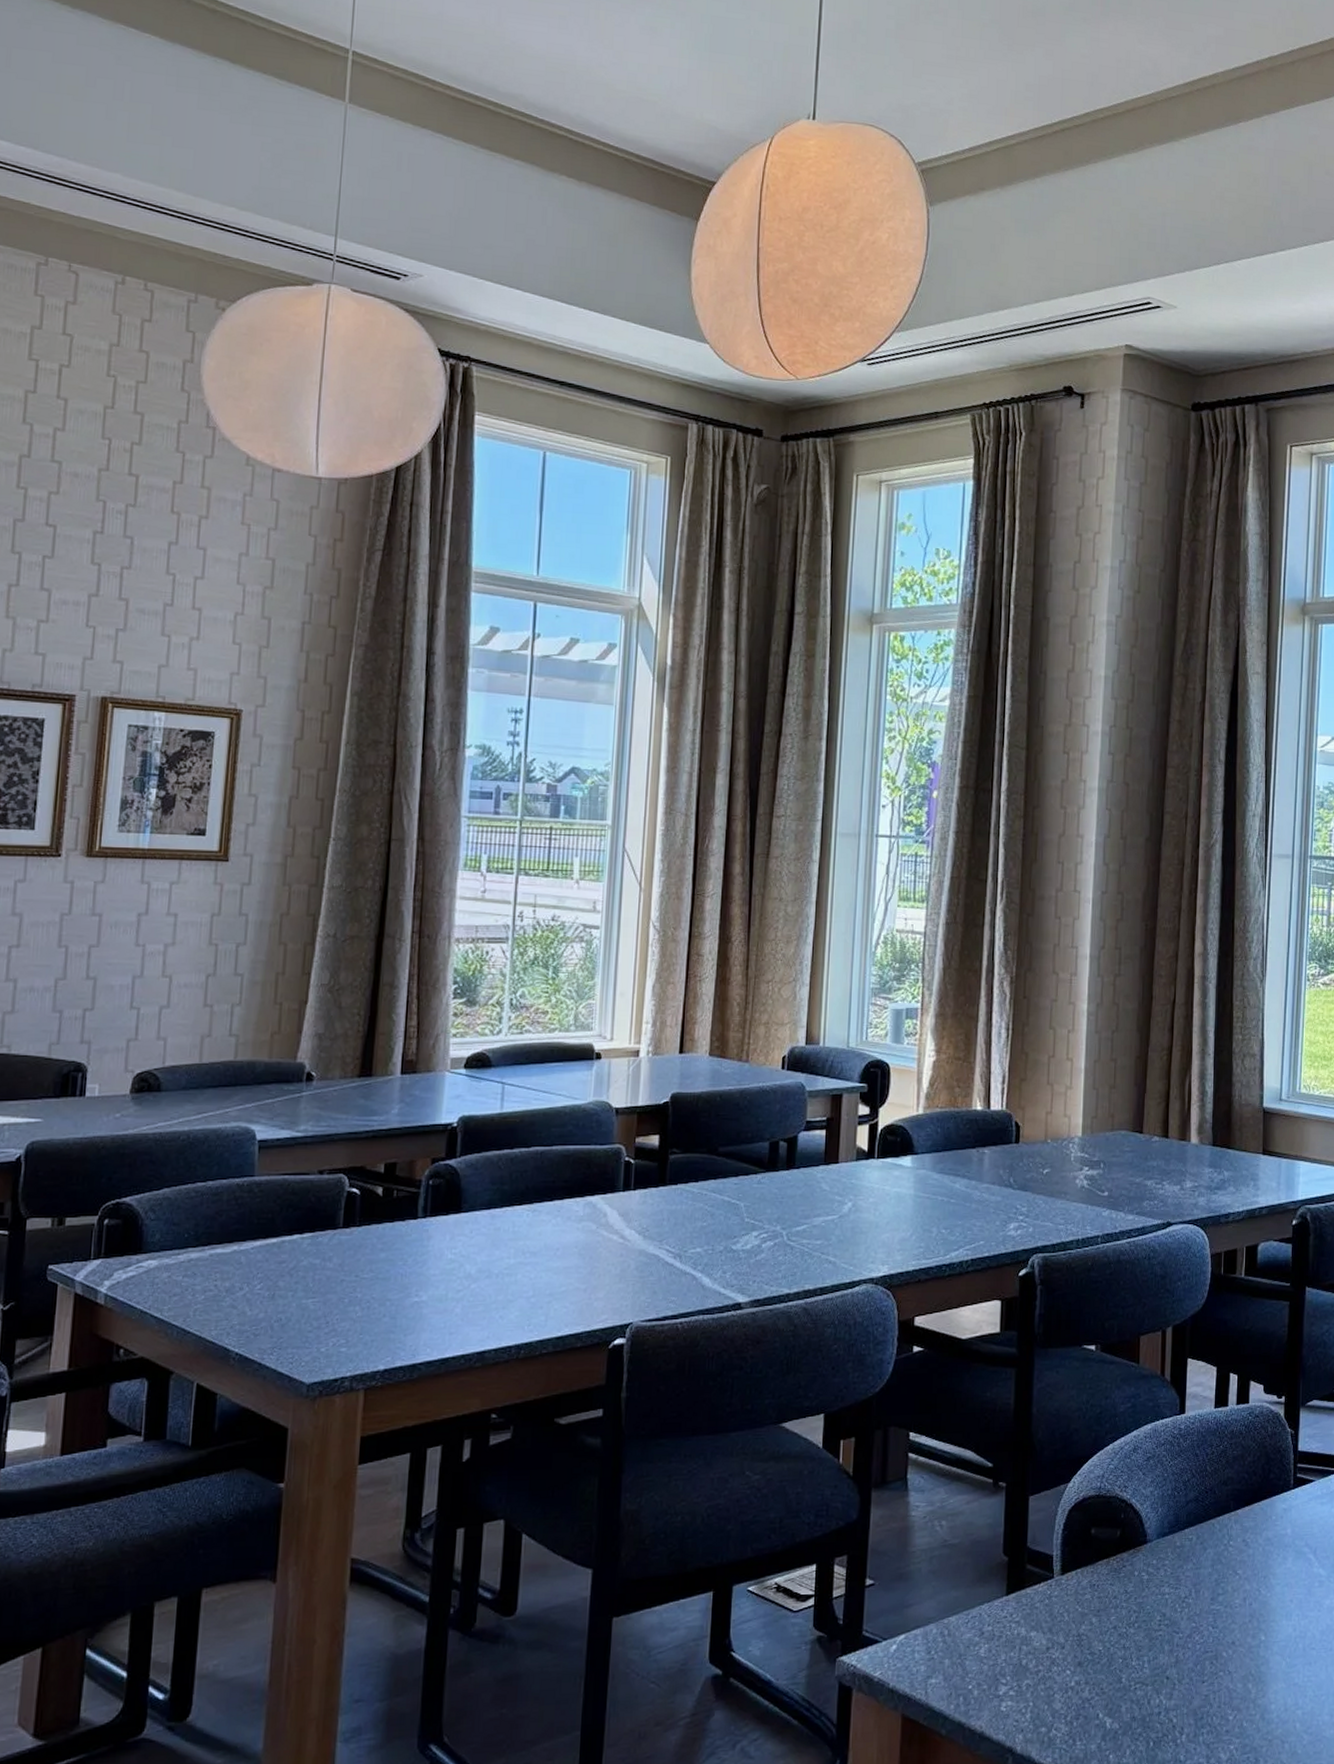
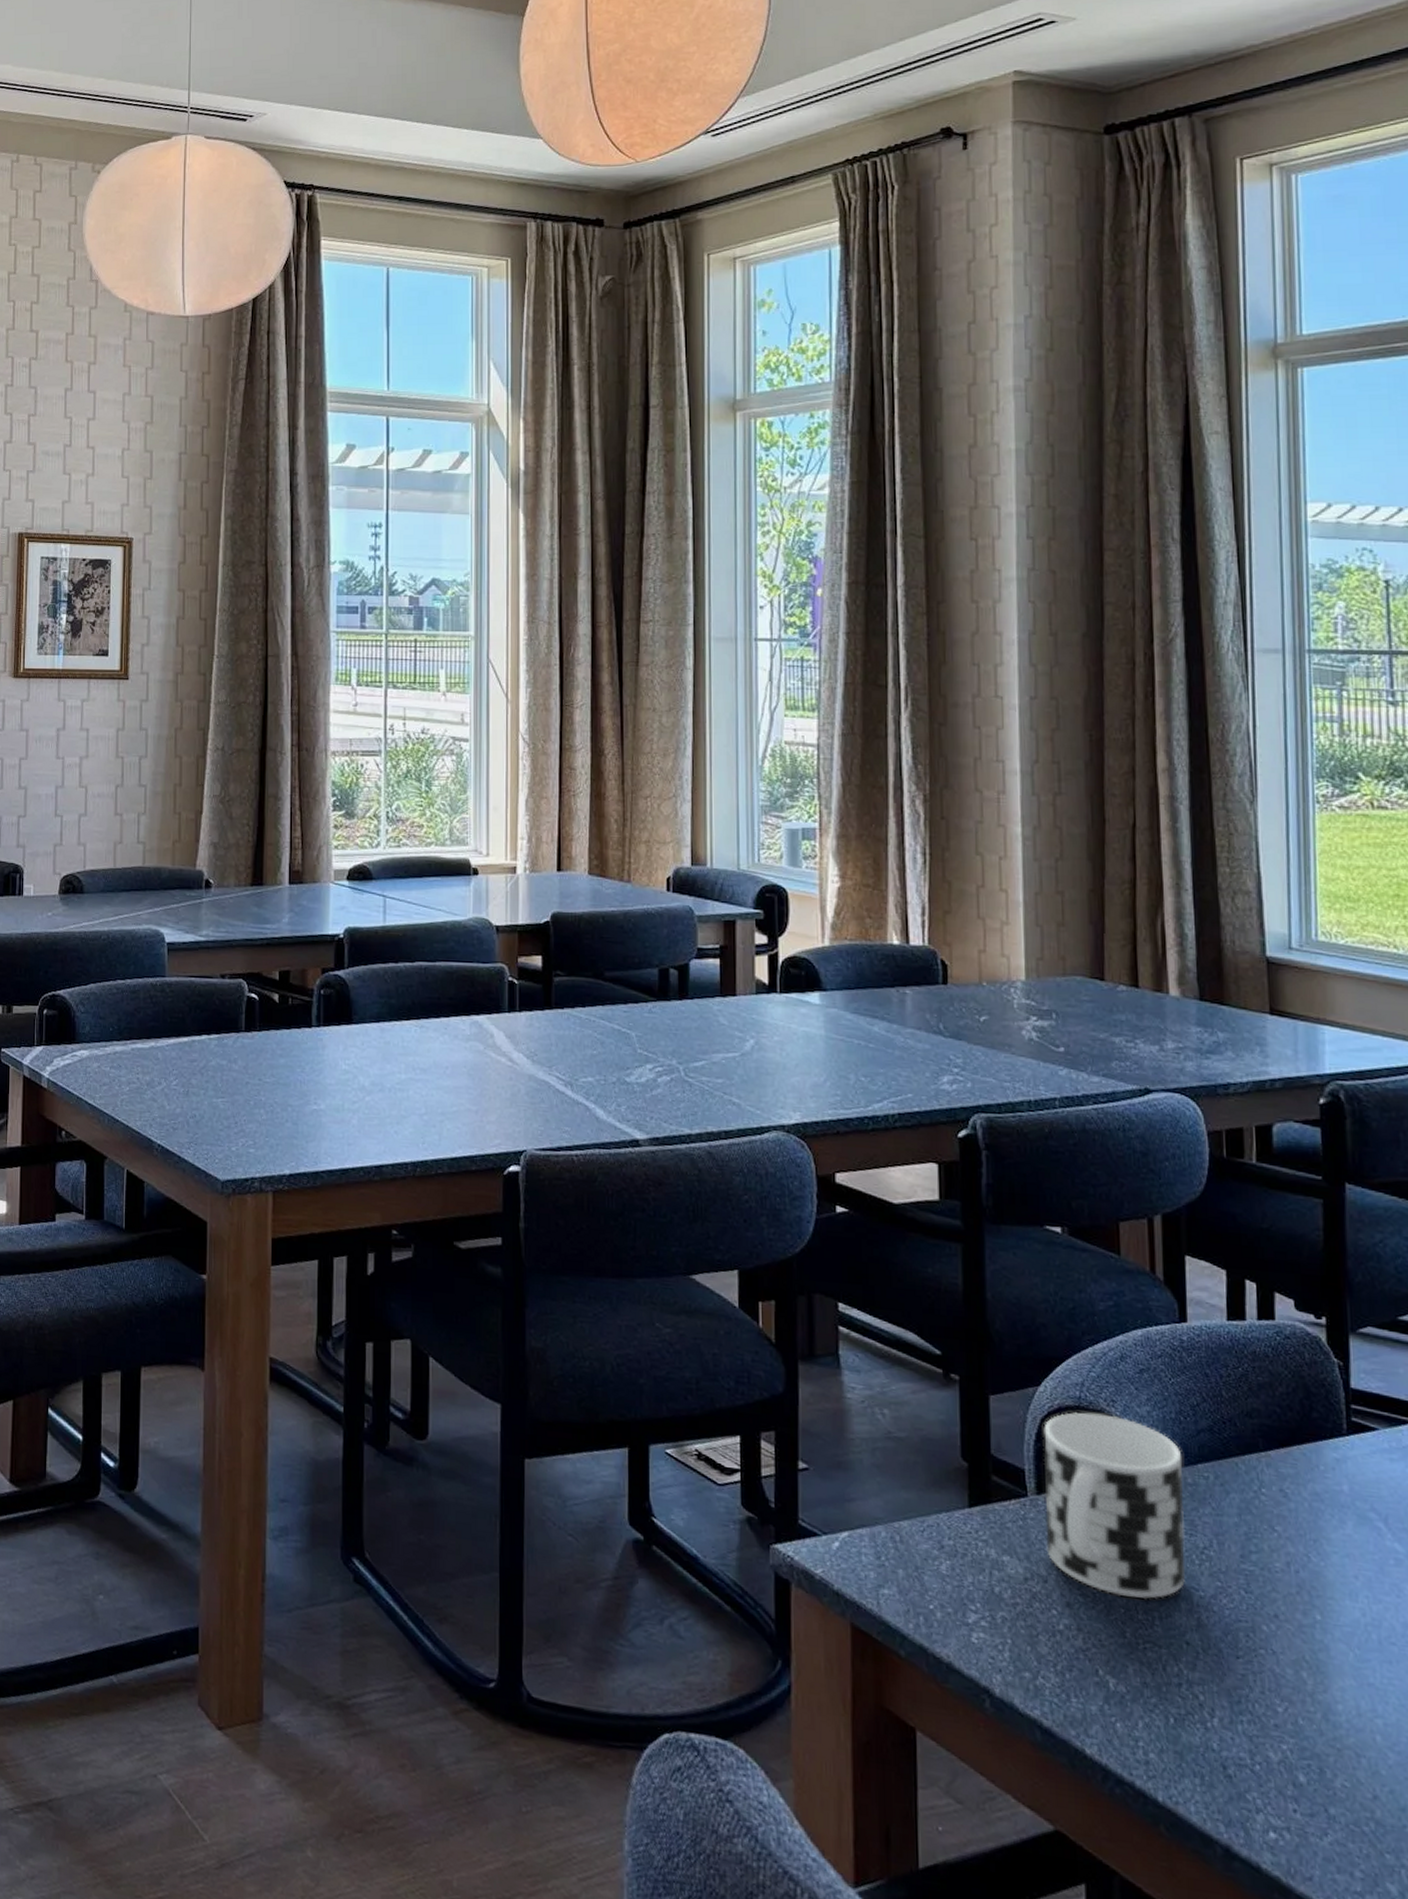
cup: none [1066,1498,1174,1649] -> present [1043,1412,1185,1599]

